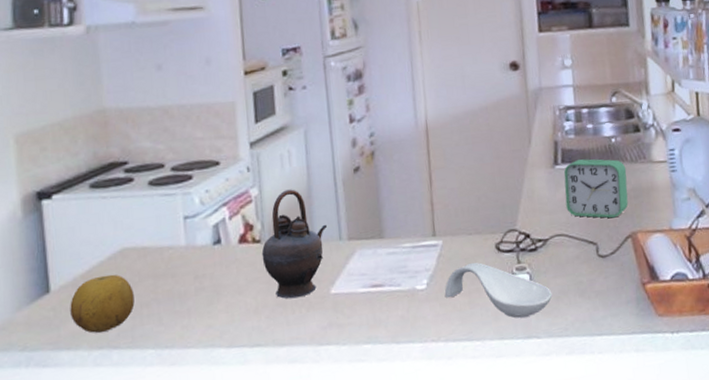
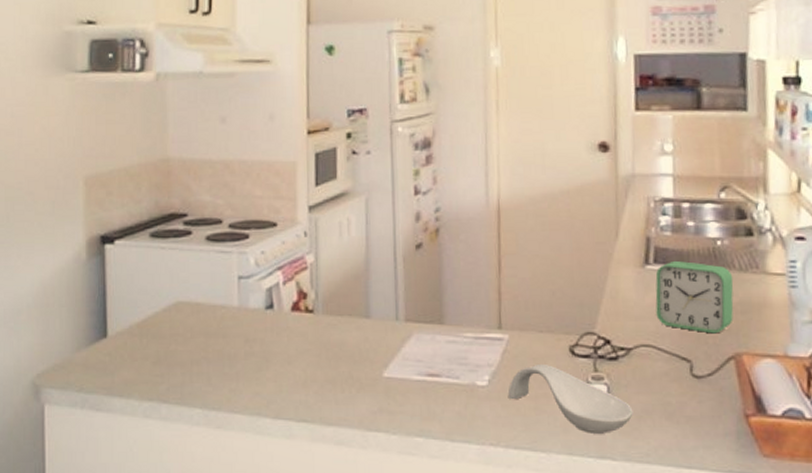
fruit: present [70,274,135,333] -> none [125,327,185,384]
teapot: present [261,189,328,299] -> none [314,260,384,377]

